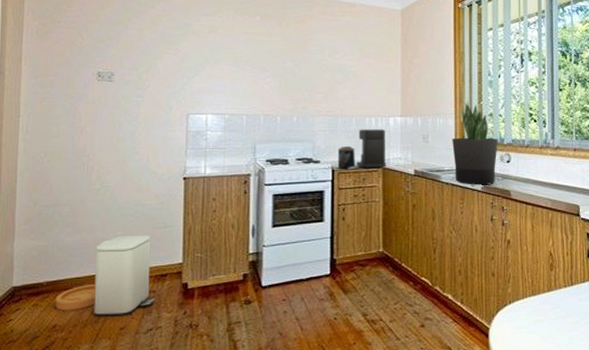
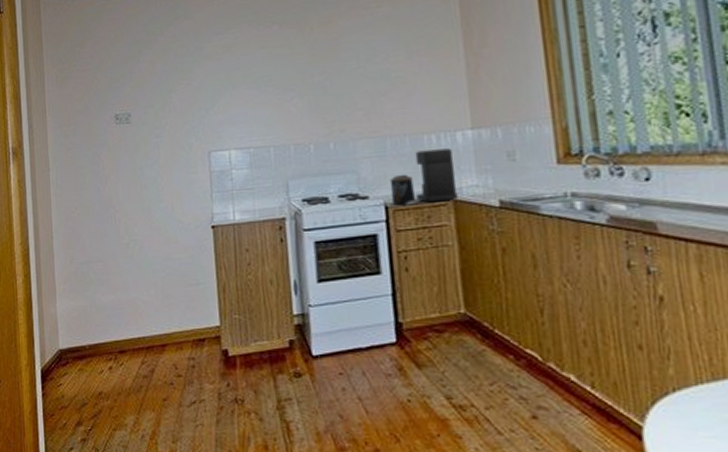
pet bowl: present [55,283,96,311] -> none [98,348,136,377]
pedal bin: present [94,235,156,317] -> none [131,293,196,386]
planter: present [452,100,498,185] -> none [552,95,628,218]

